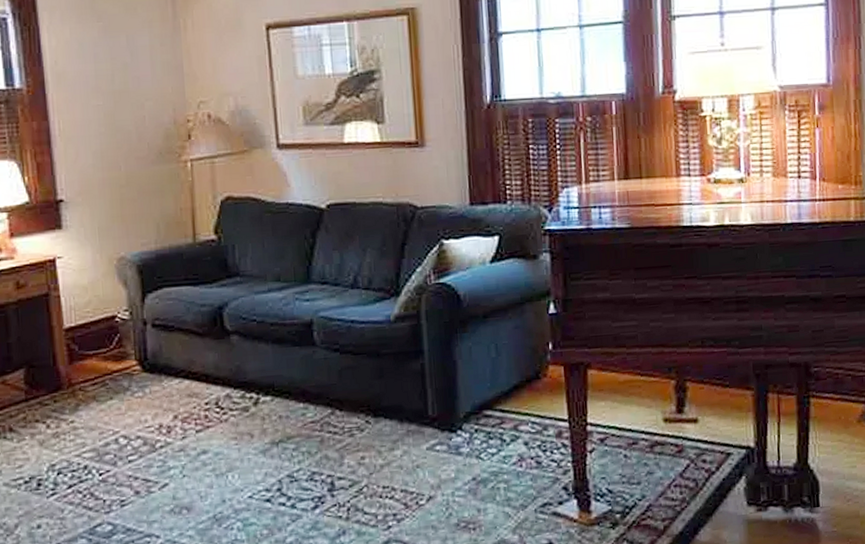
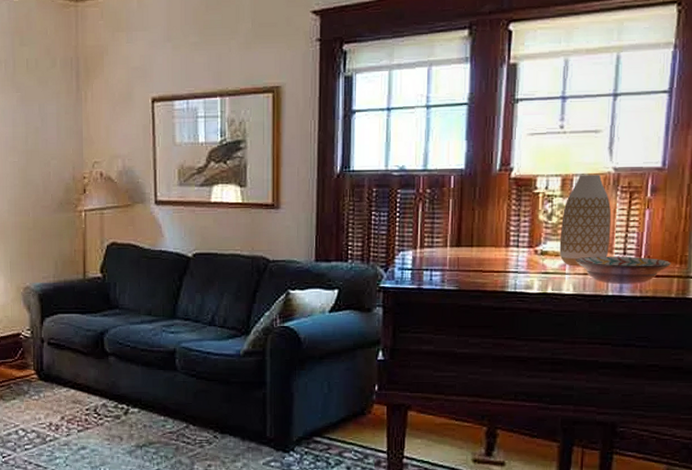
vase: none [731,94,784,194] -> present [559,175,612,267]
decorative bowl: none [749,180,847,212] -> present [575,256,672,285]

